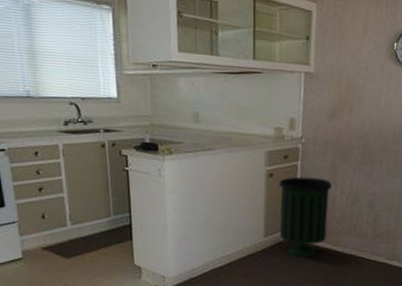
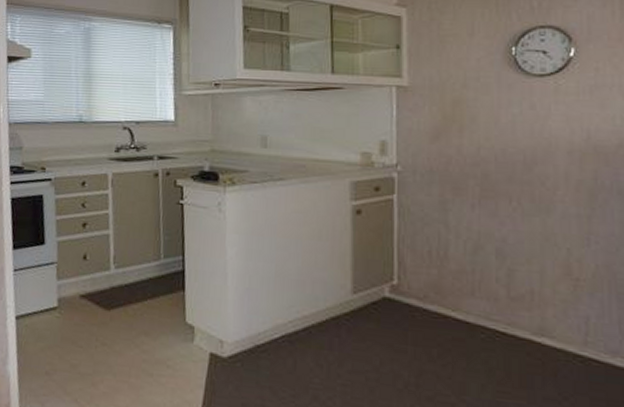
trash can: present [278,176,333,257] -> none [369,214,443,326]

